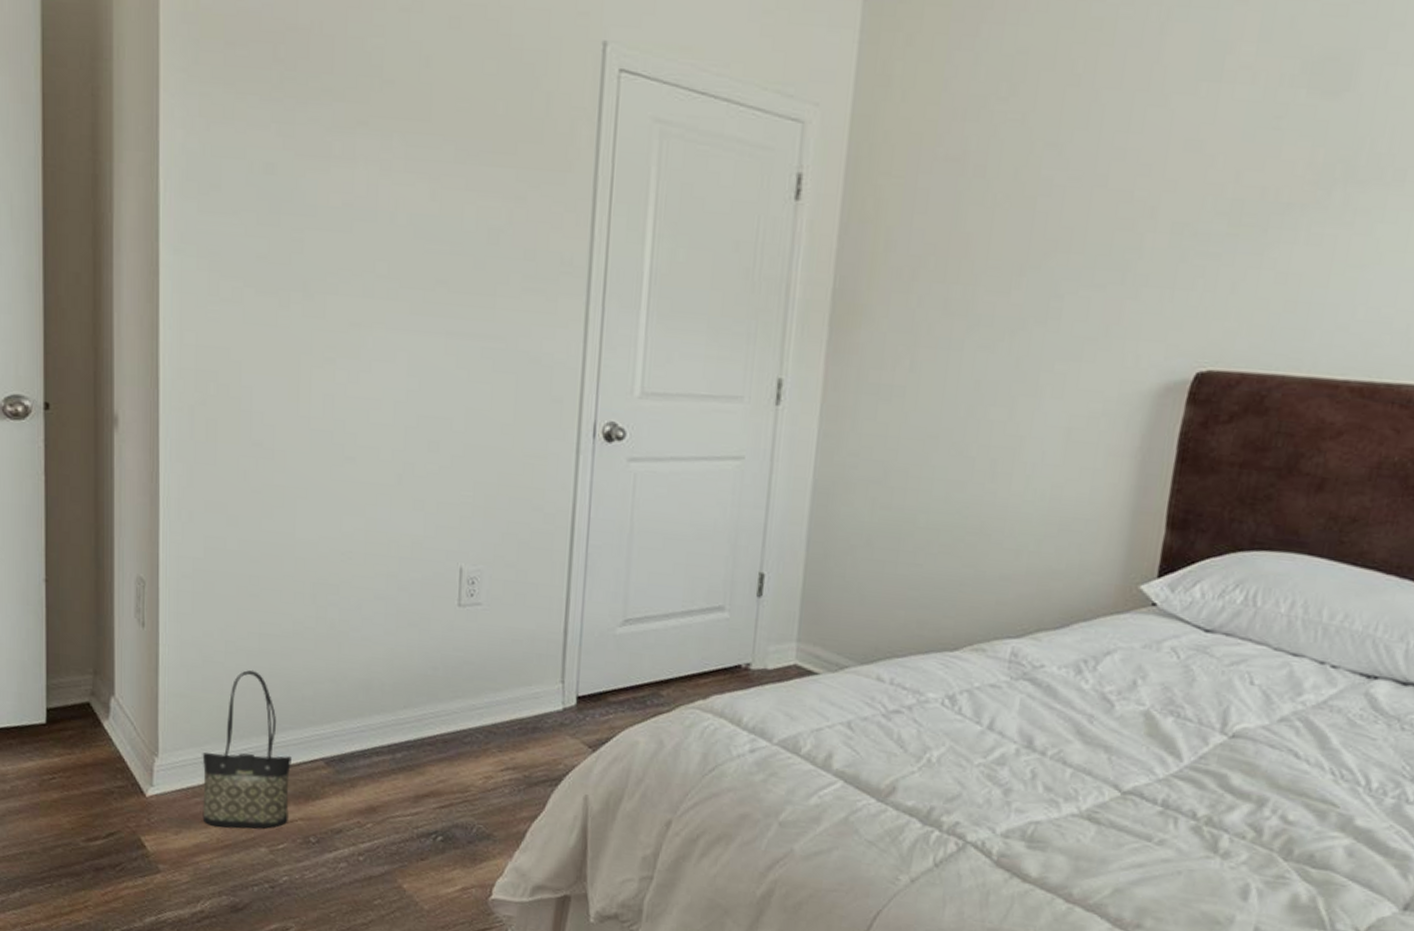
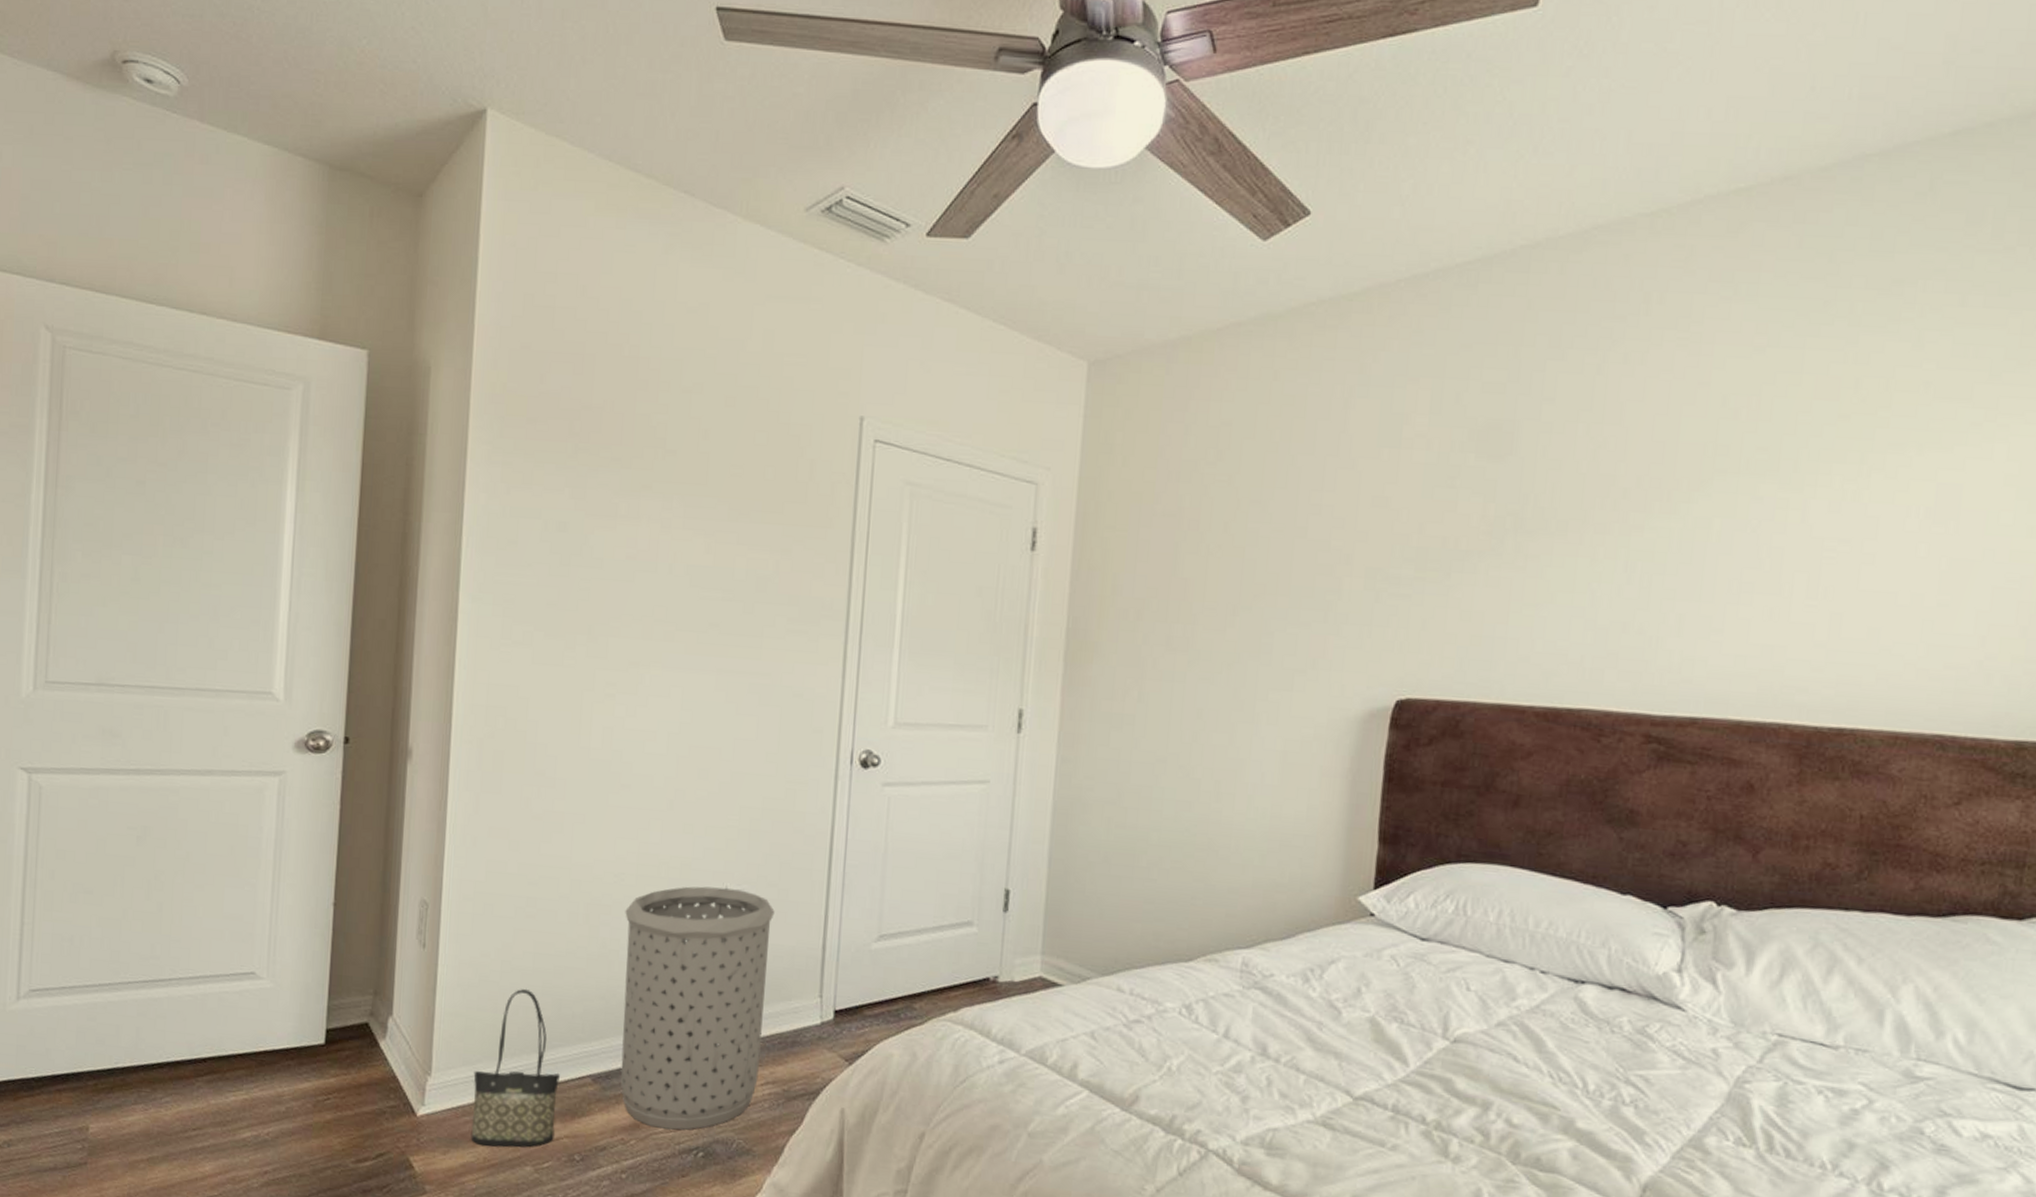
laundry basket: none [354,566,513,814] -> present [620,886,775,1130]

